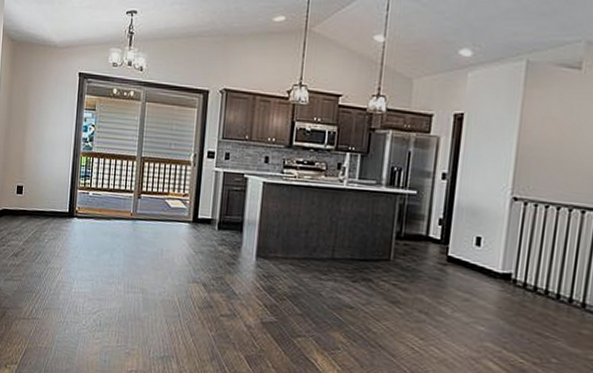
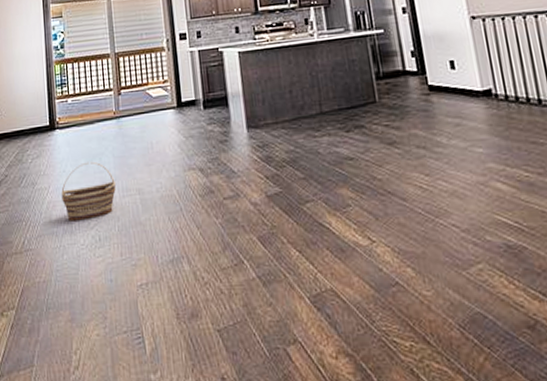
basket: none [71,253,122,305] -> present [61,161,116,221]

